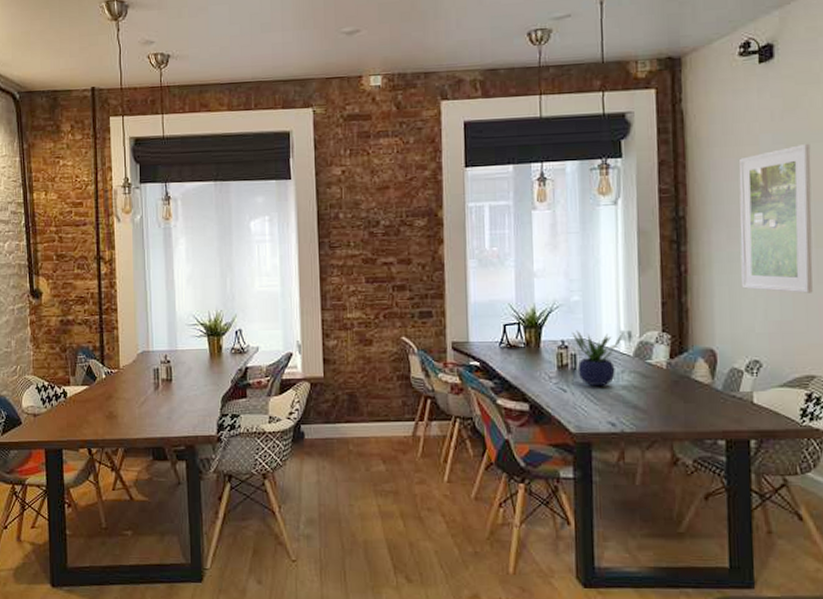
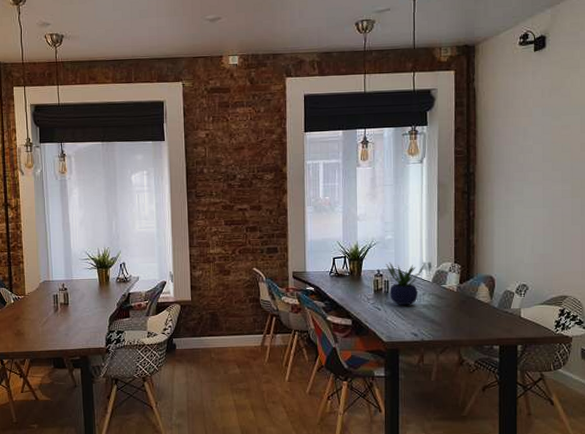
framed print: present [738,143,813,293] -> none [514,115,571,233]

